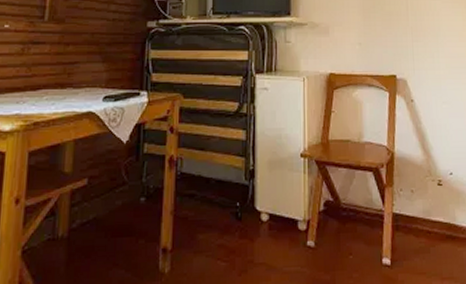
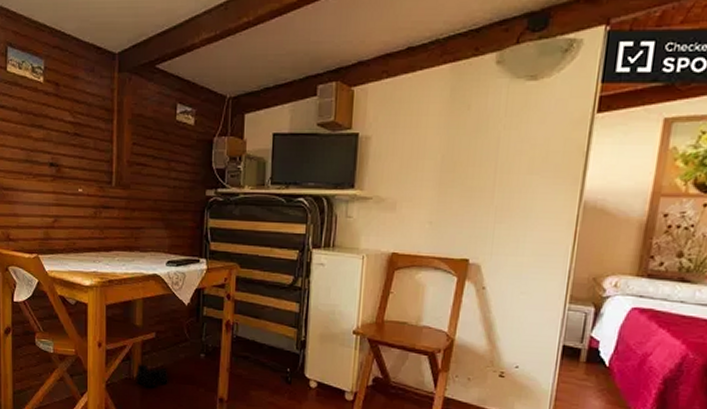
boots: none [60,217,102,248] -> present [135,362,168,388]

